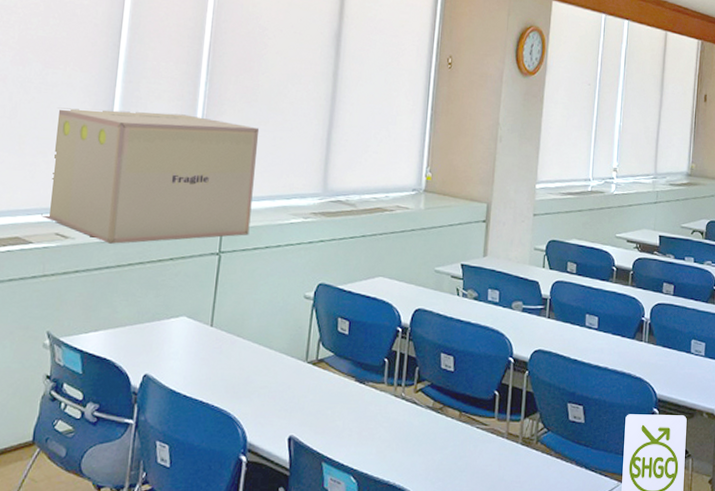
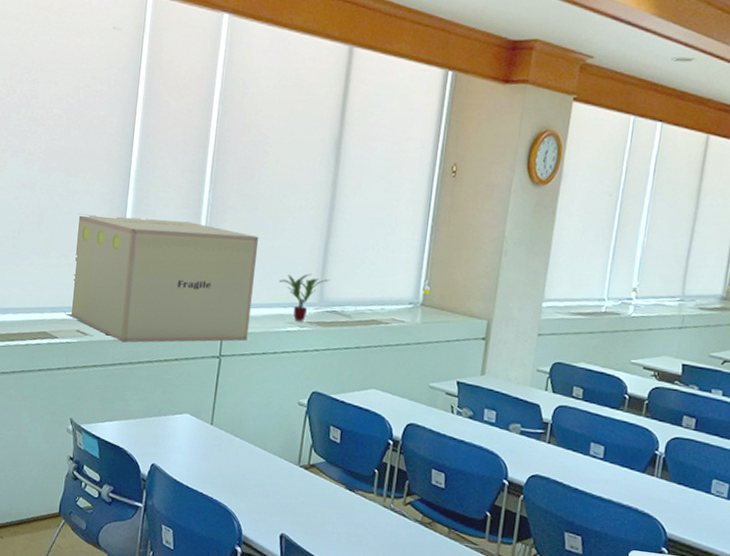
potted plant: none [282,164,334,213] -> present [280,274,330,322]

